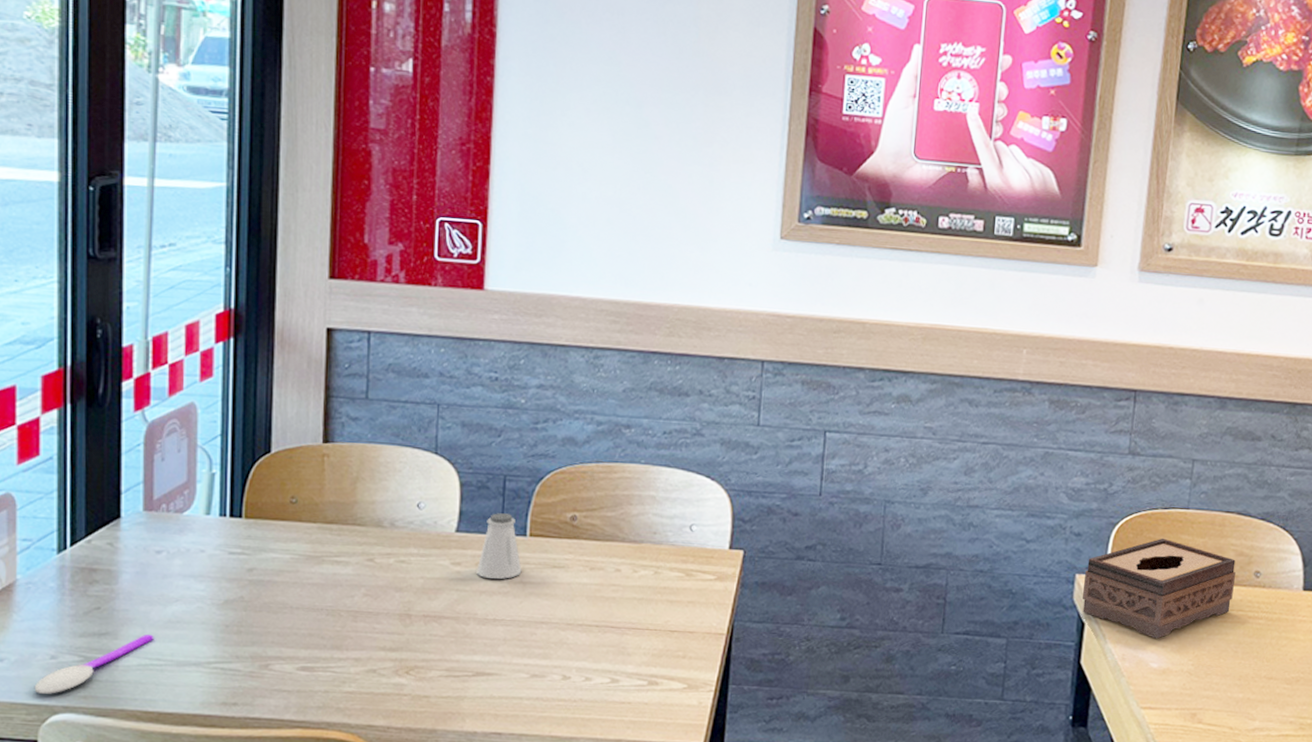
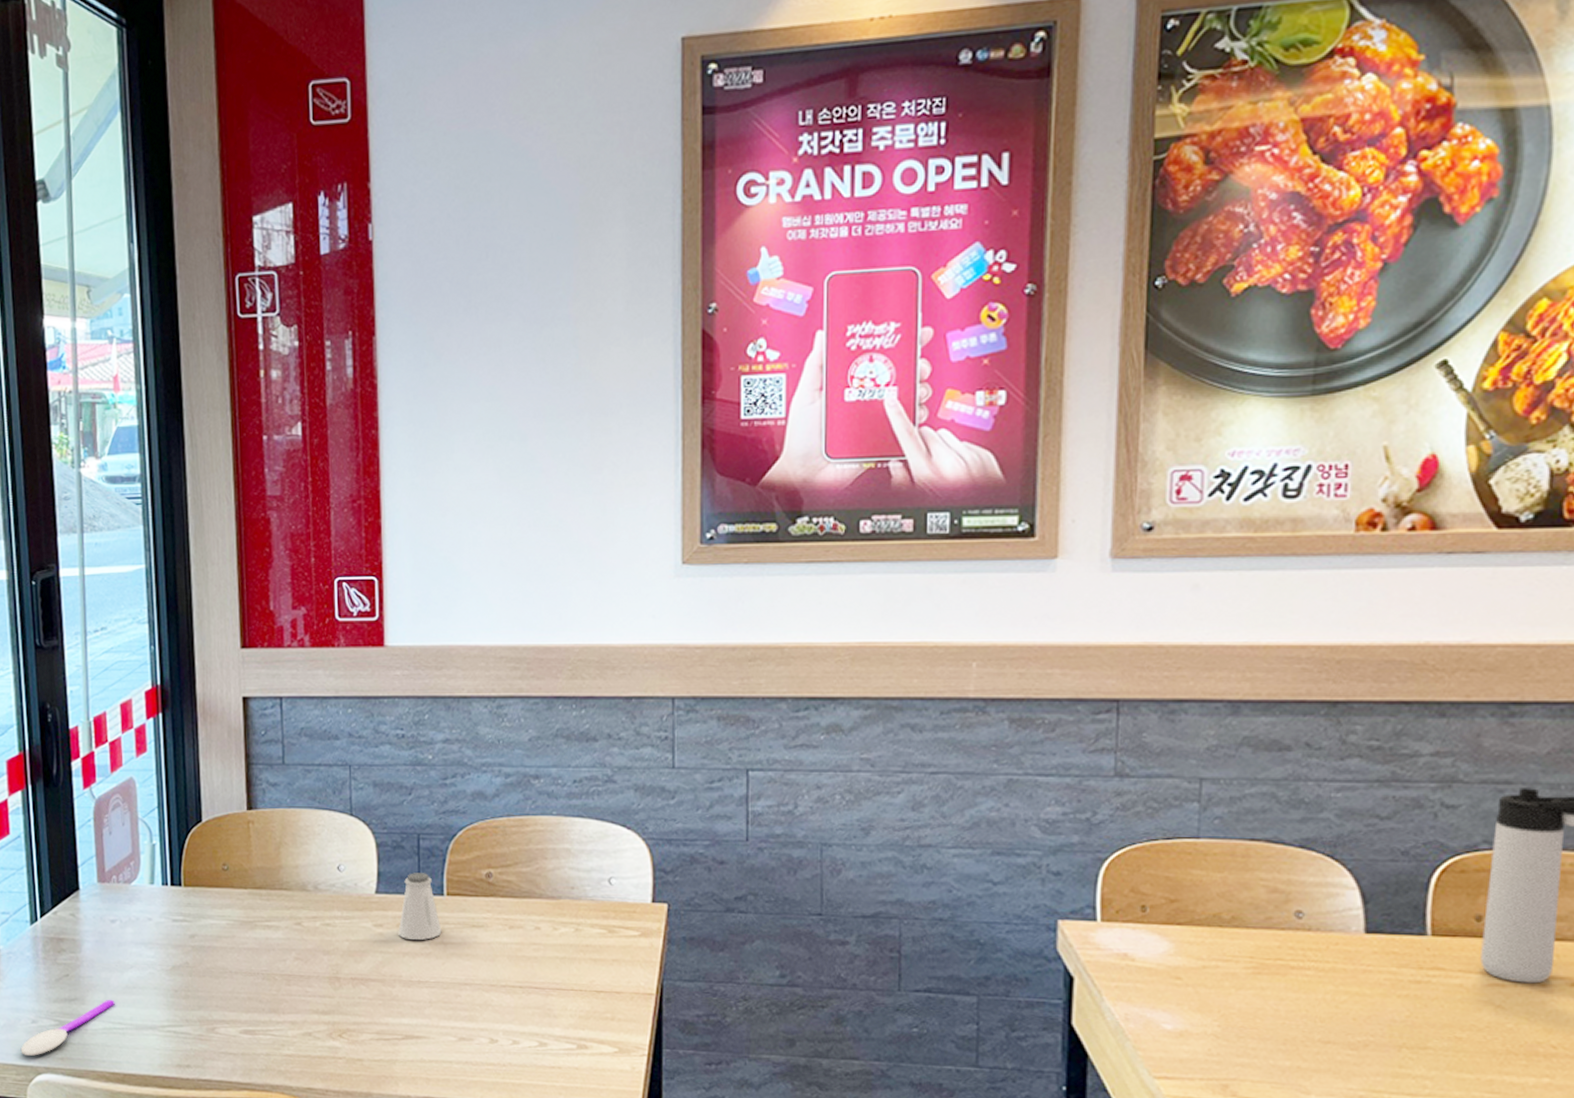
tissue box: present [1082,538,1236,639] -> none [1067,874,1269,995]

